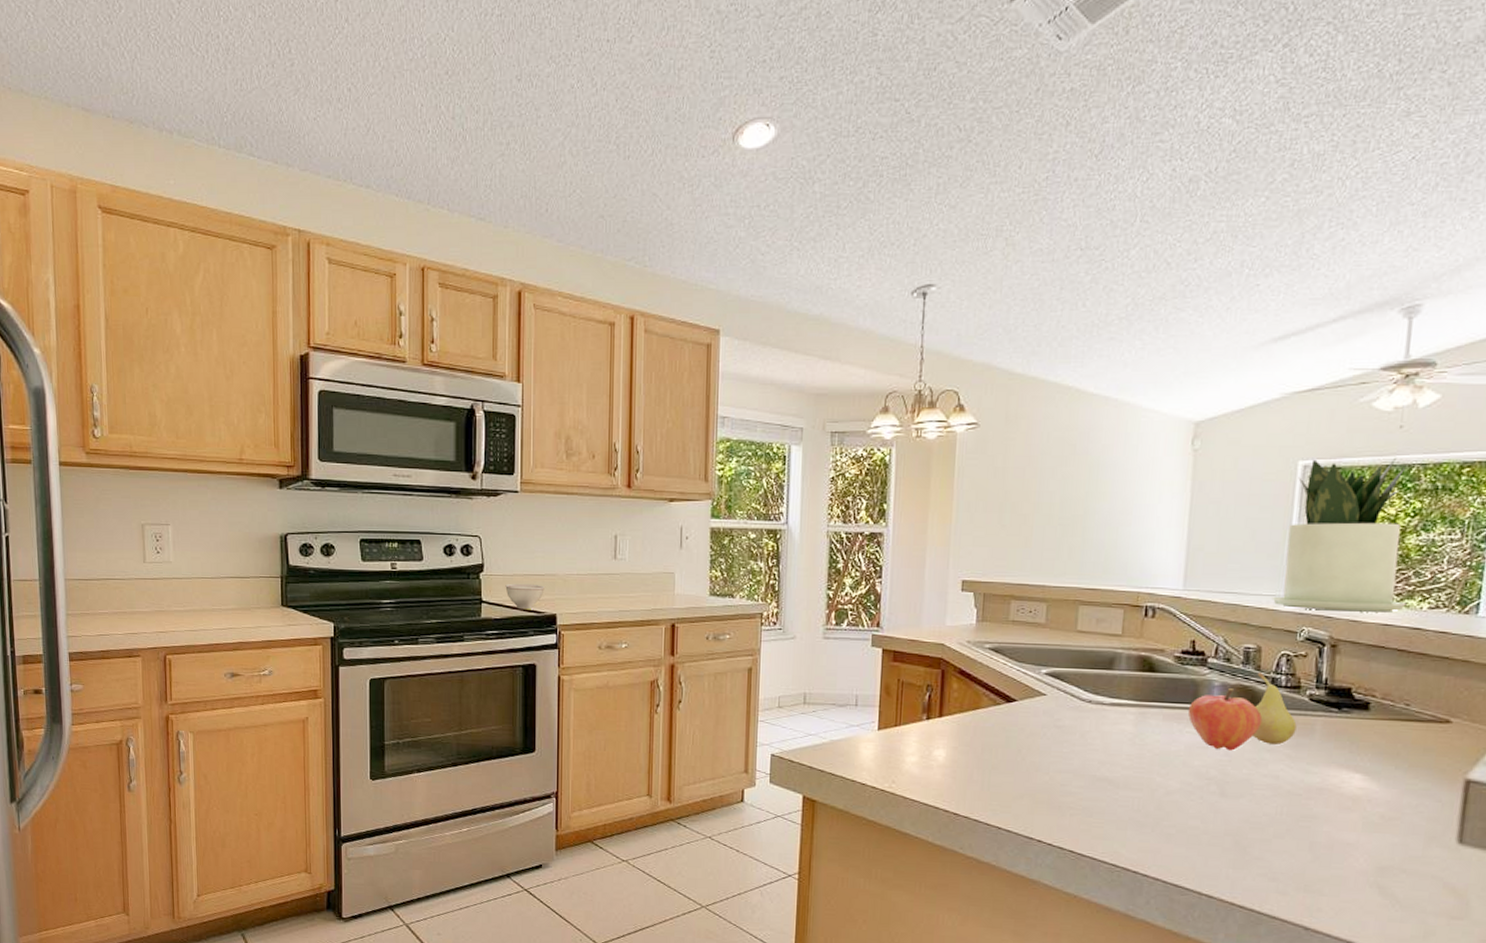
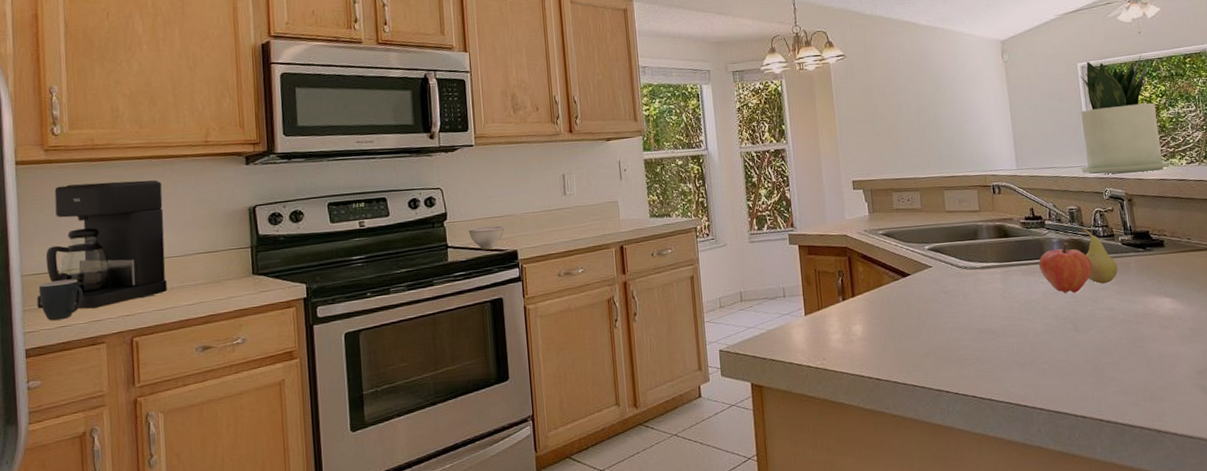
coffee maker: none [78,492,199,622] -> present [36,180,167,310]
mug: none [80,588,122,628] -> present [38,279,84,321]

